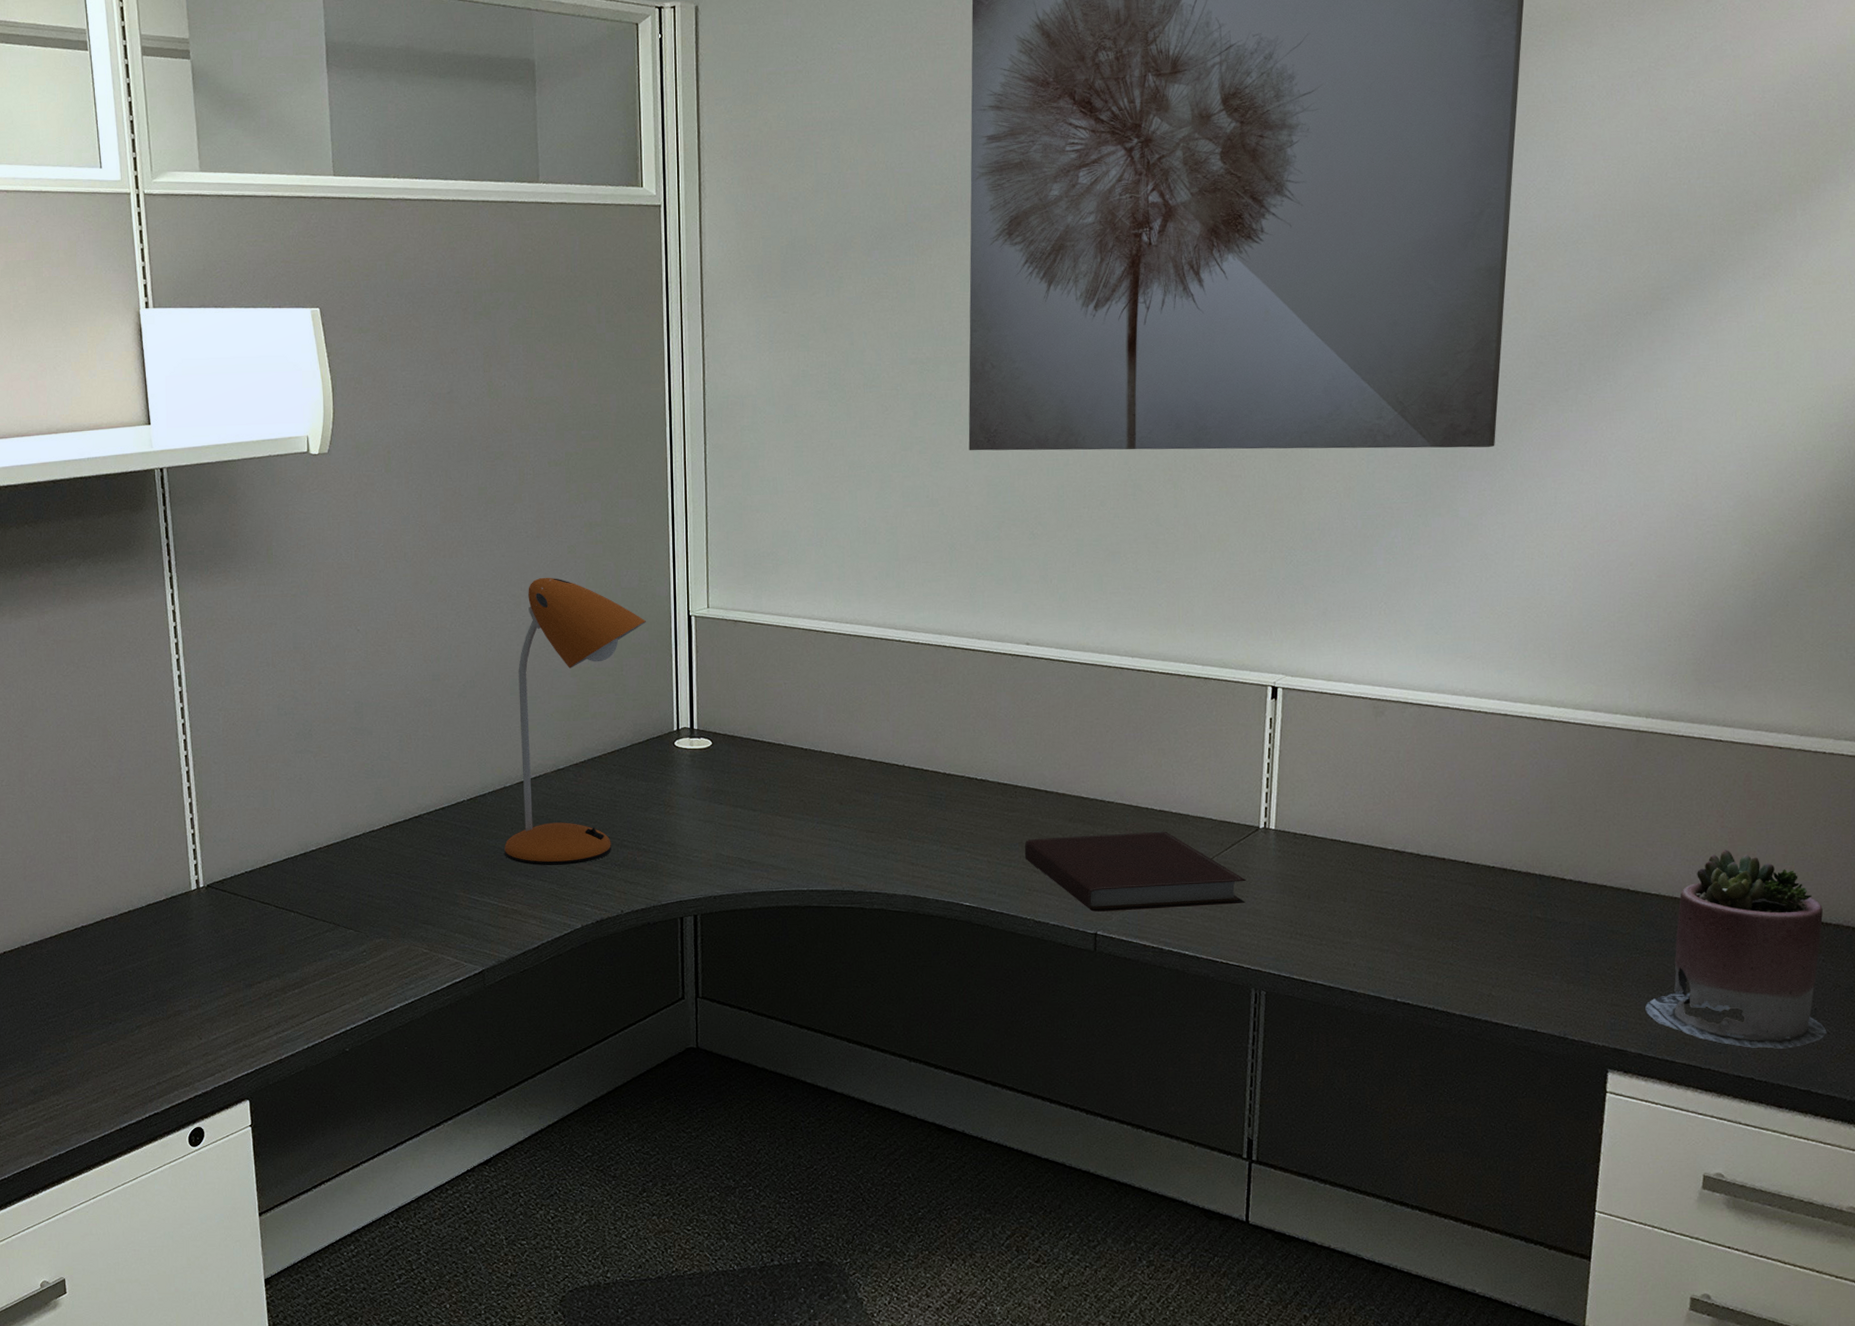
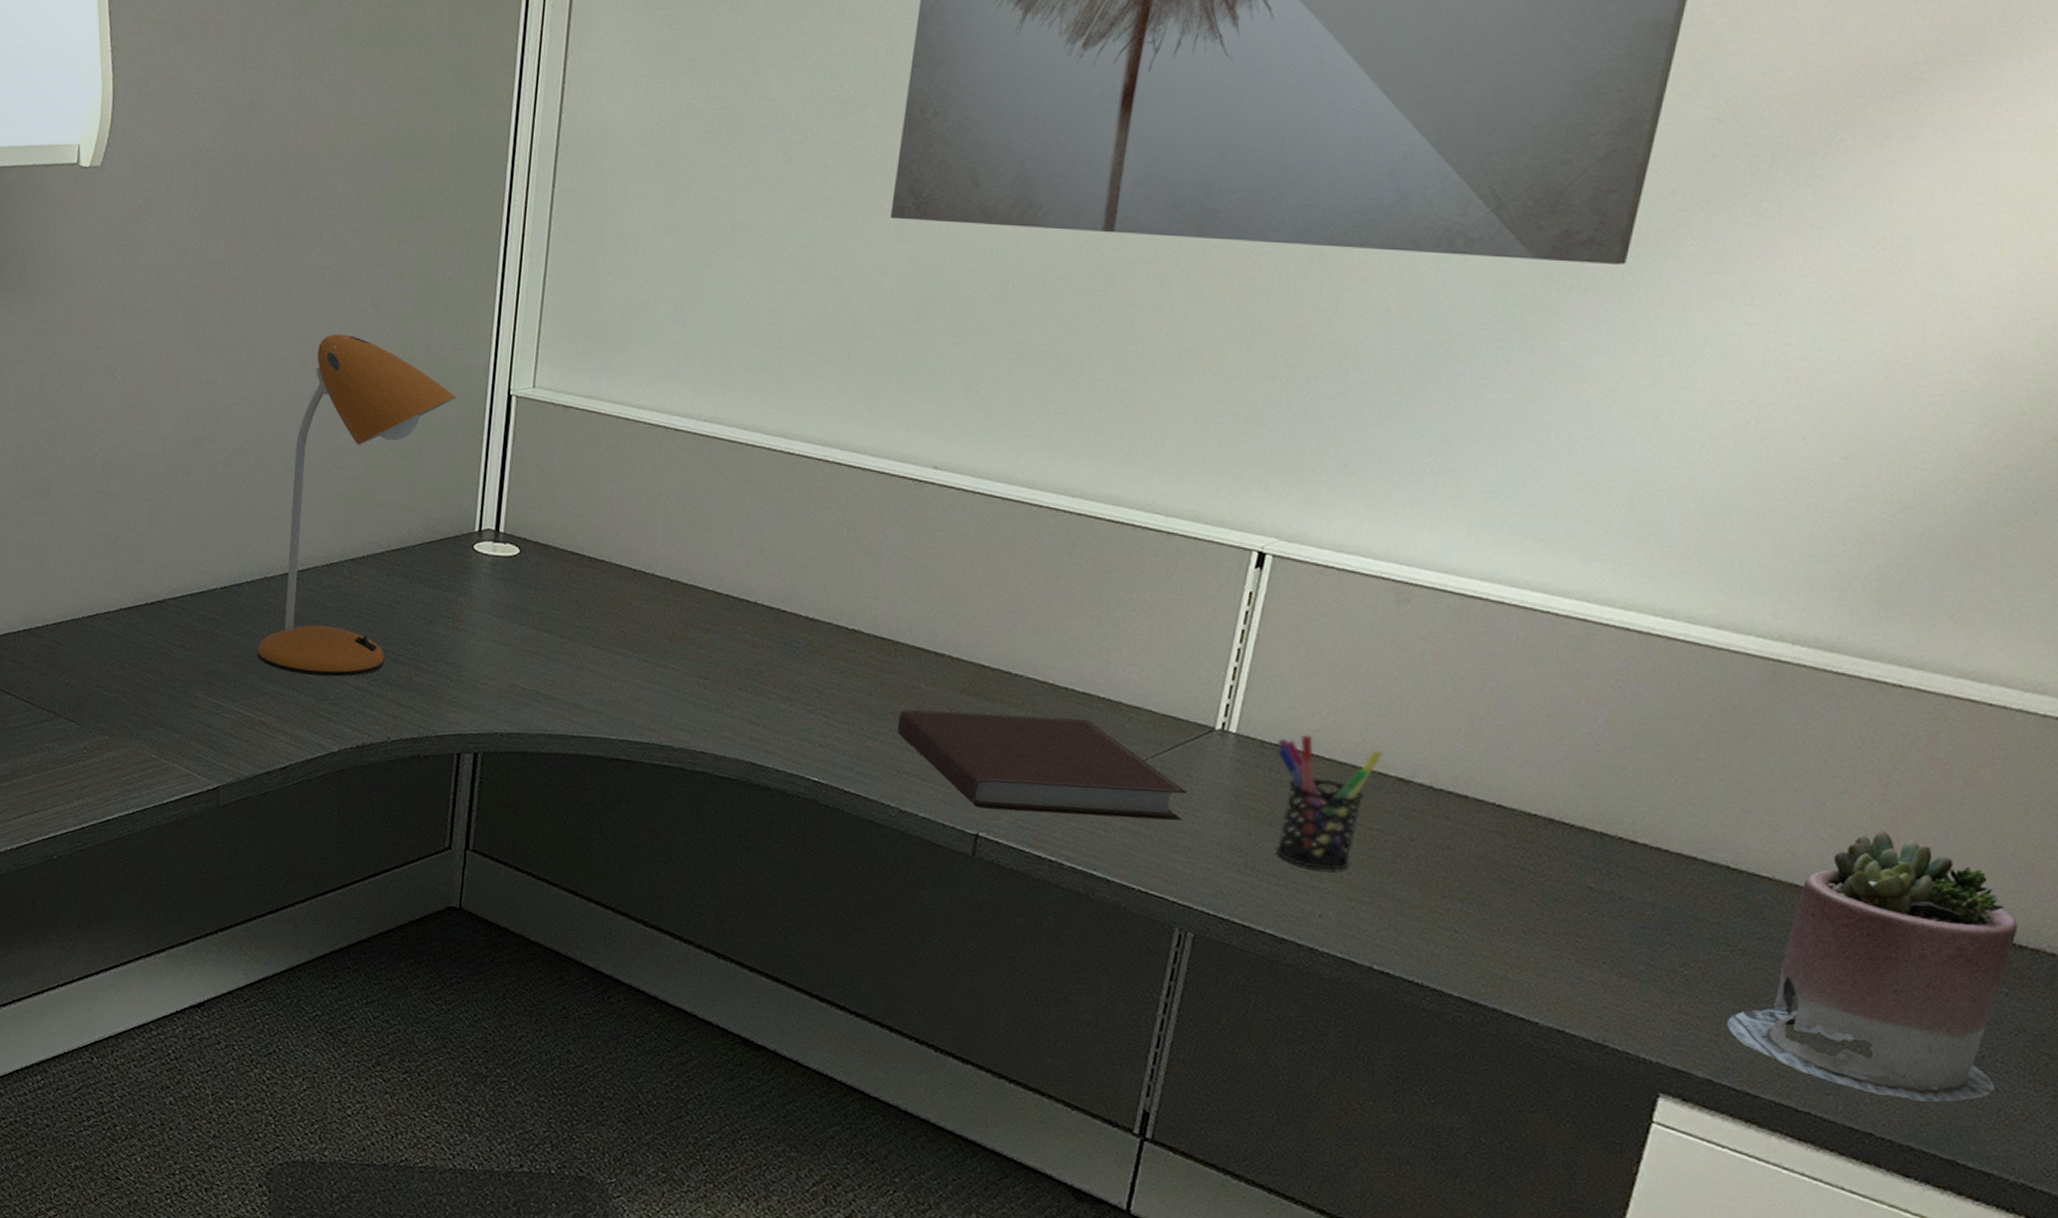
pen holder: none [1306,824,1380,928] -> present [1275,734,1382,870]

